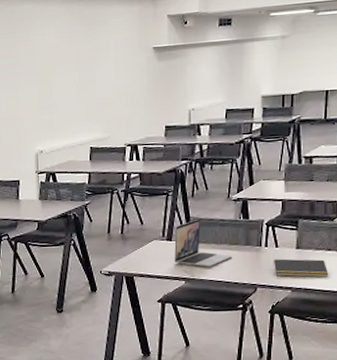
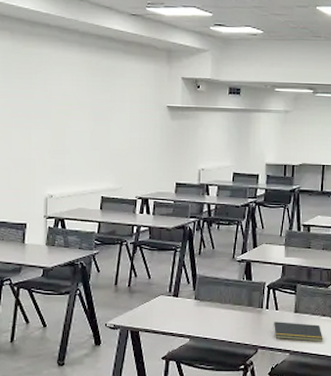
laptop: present [174,218,232,267] -> none [180,277,236,326]

